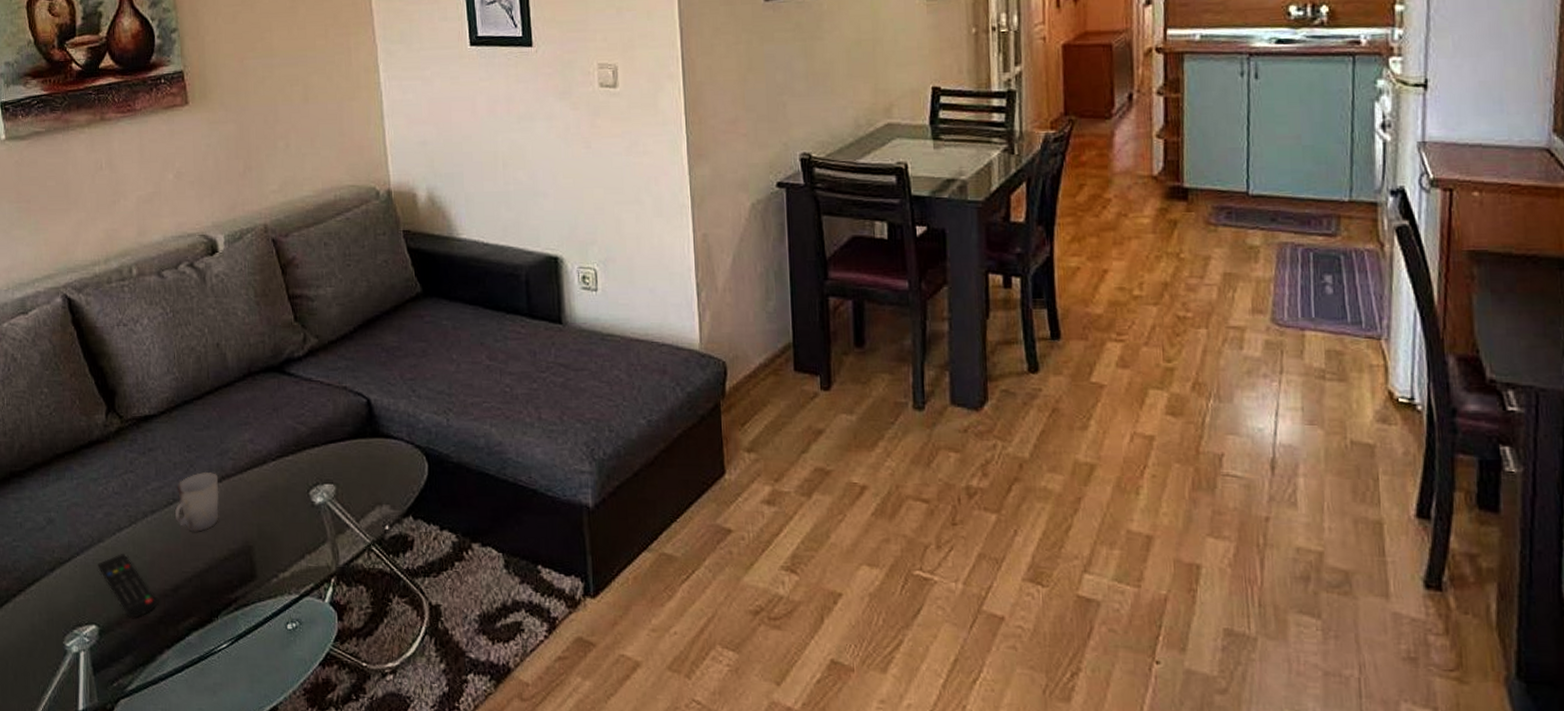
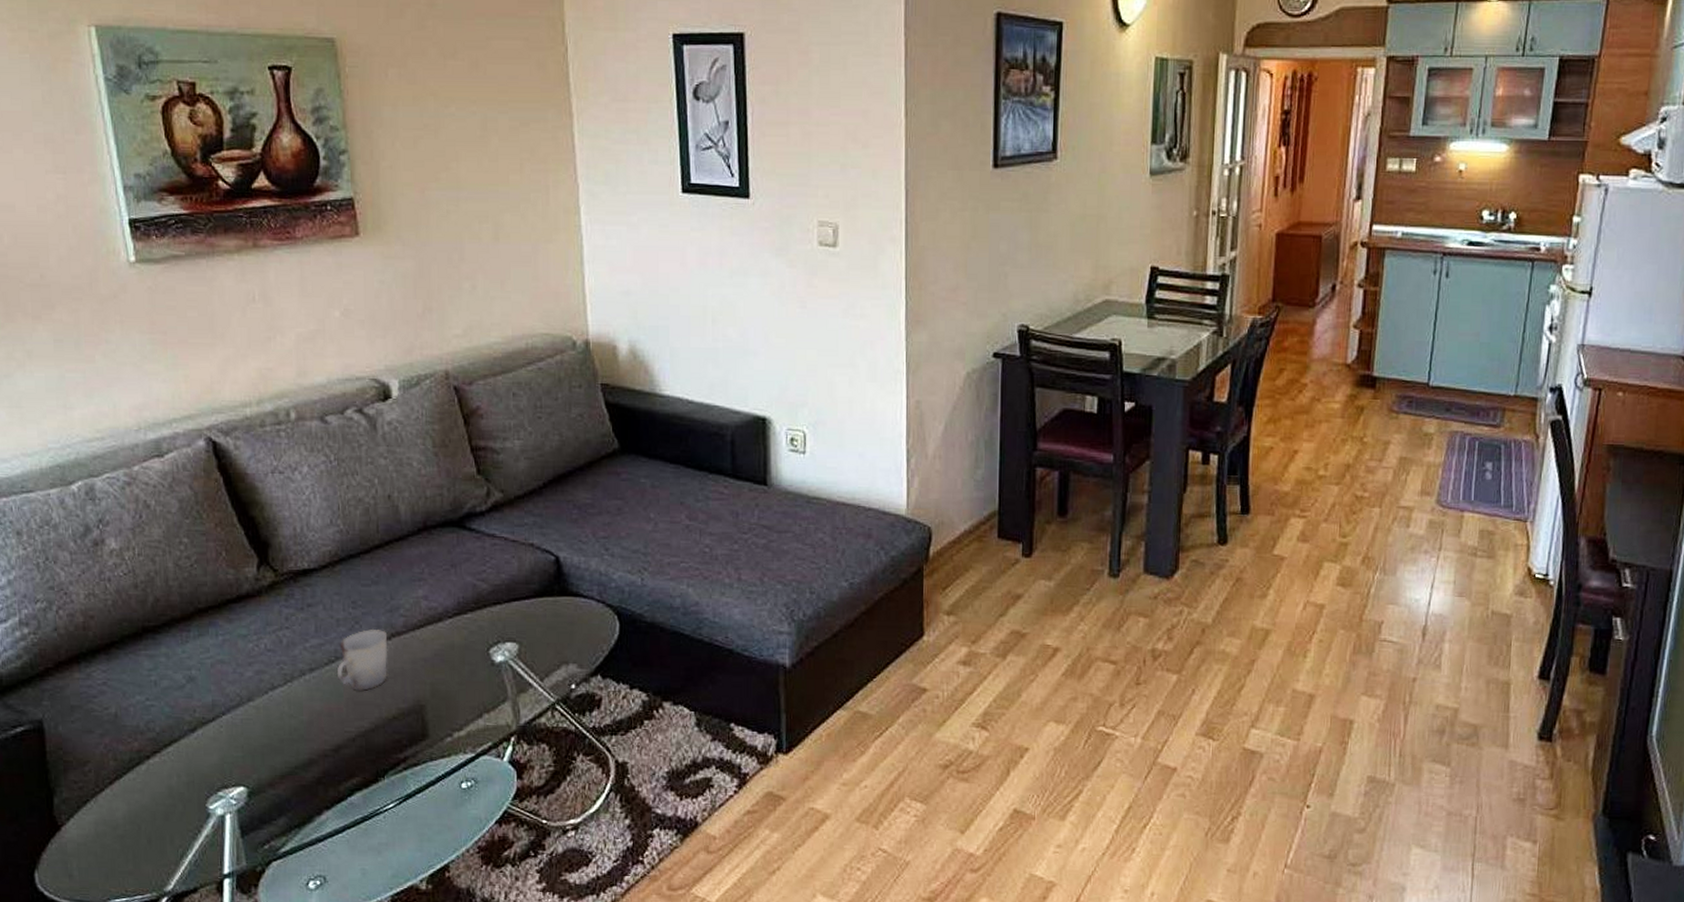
remote control: present [98,553,157,617] -> none [247,712,315,778]

